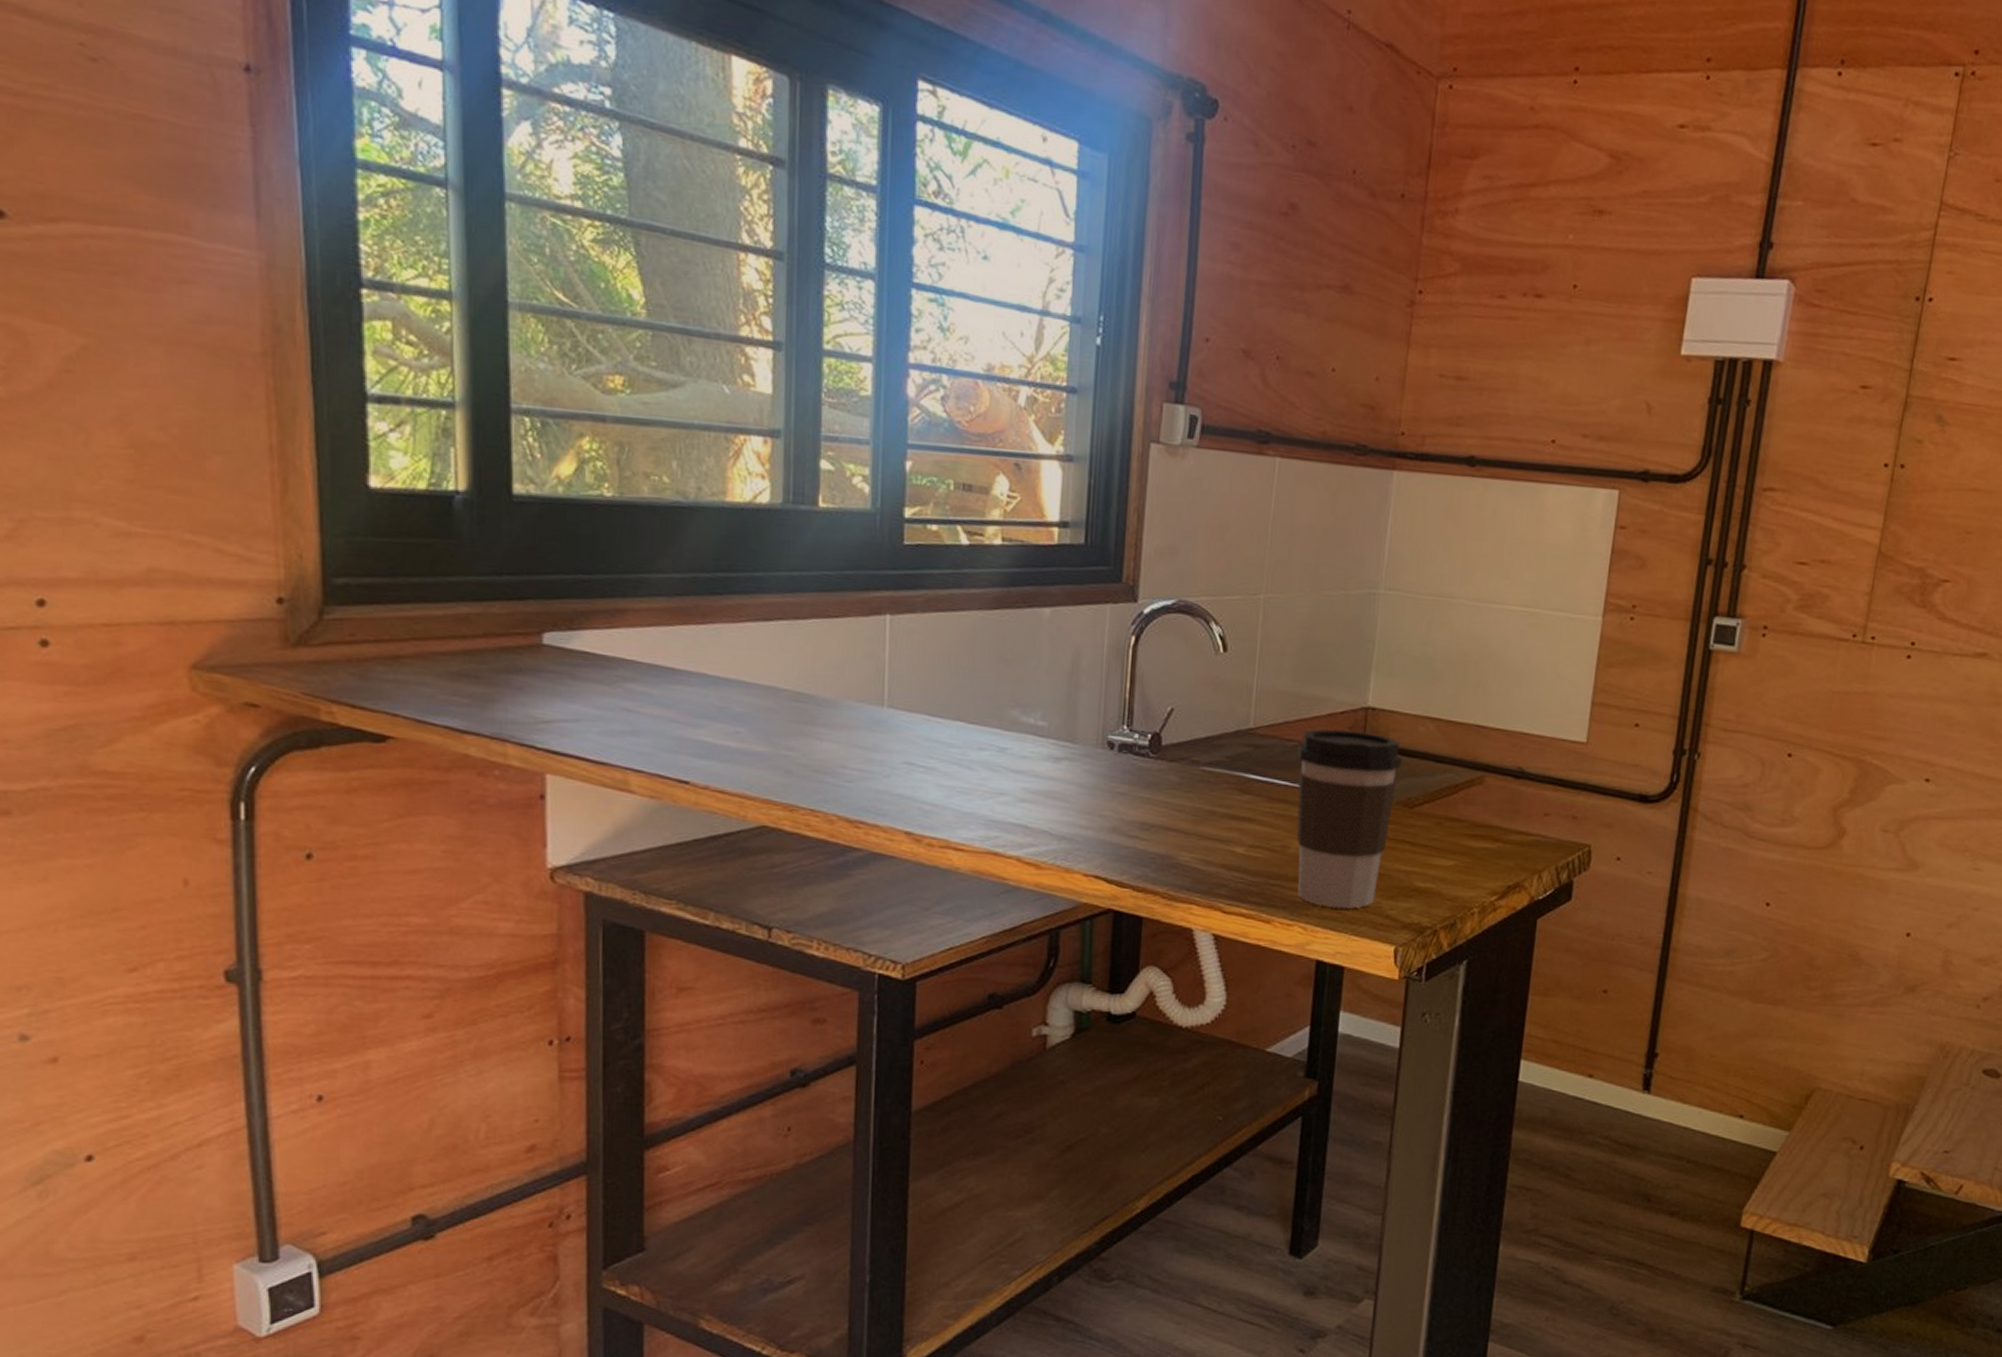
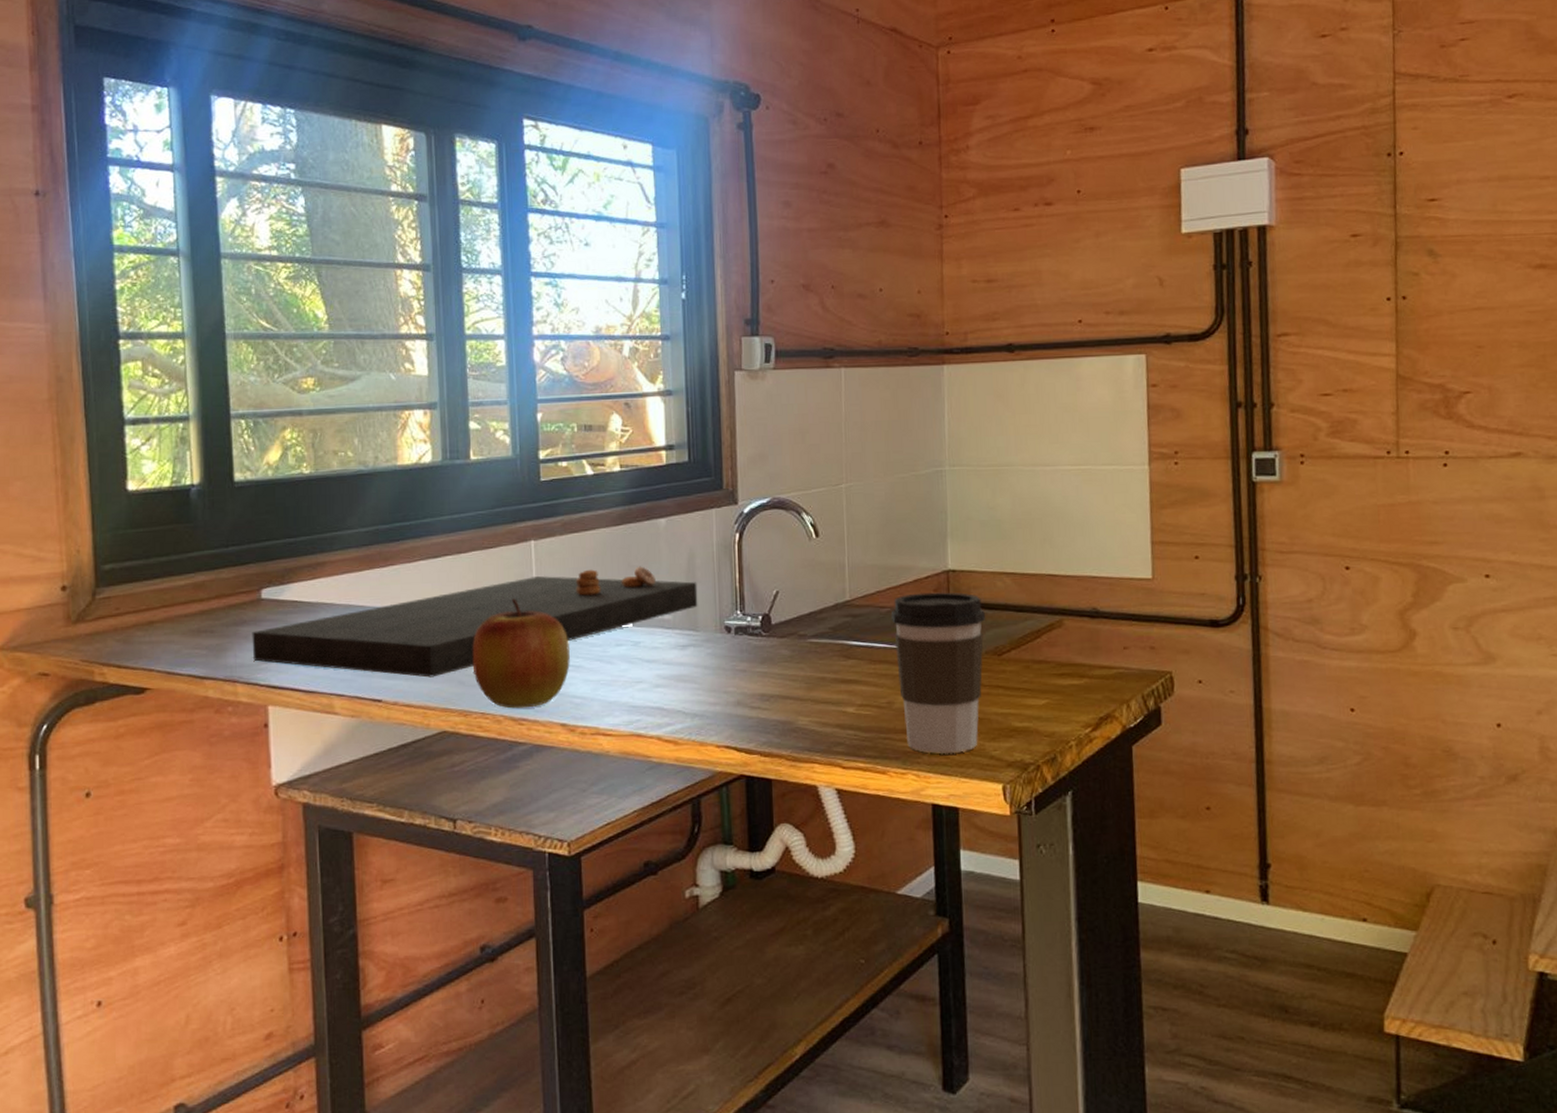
cutting board: none [528,657,1081,762] -> present [252,566,698,678]
apple: none [804,680,923,810] -> present [472,598,570,709]

